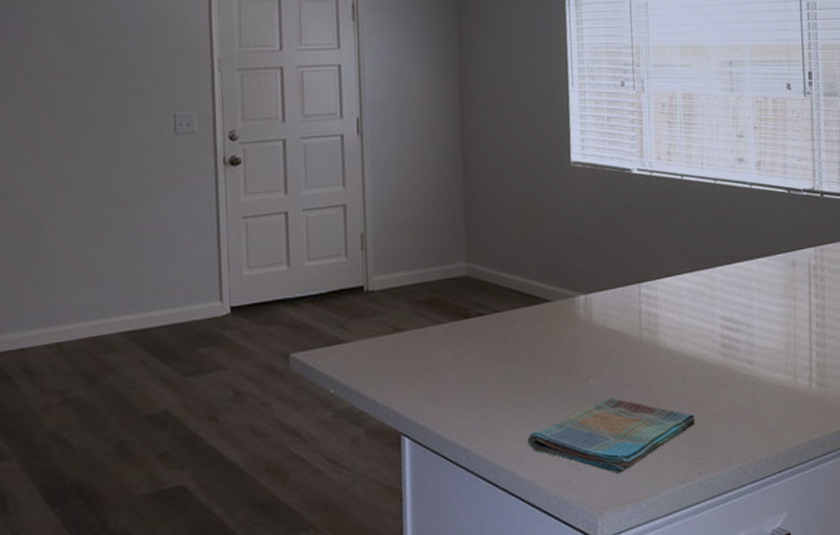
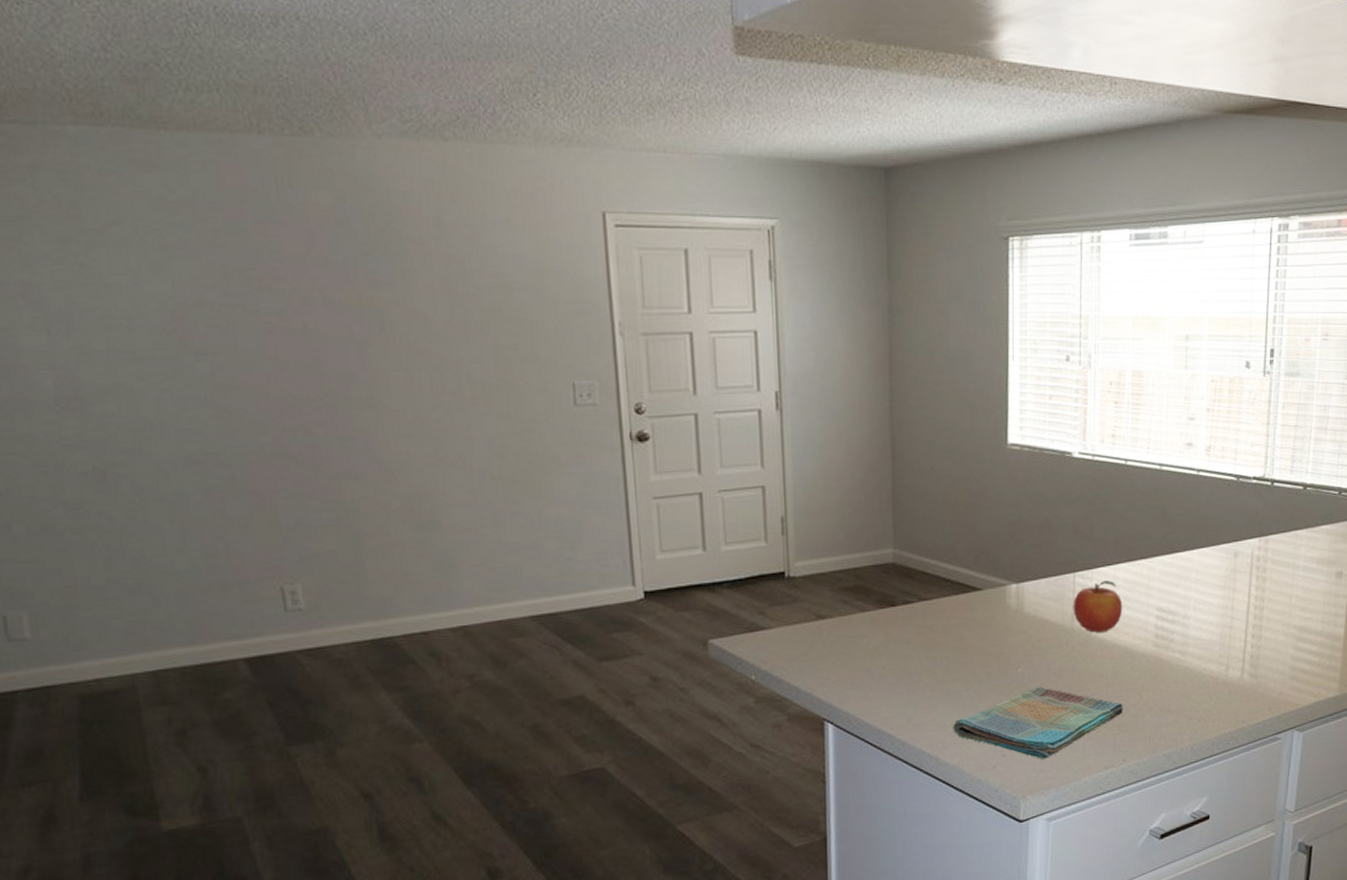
fruit: none [639,290,688,343] -> present [1073,580,1123,633]

